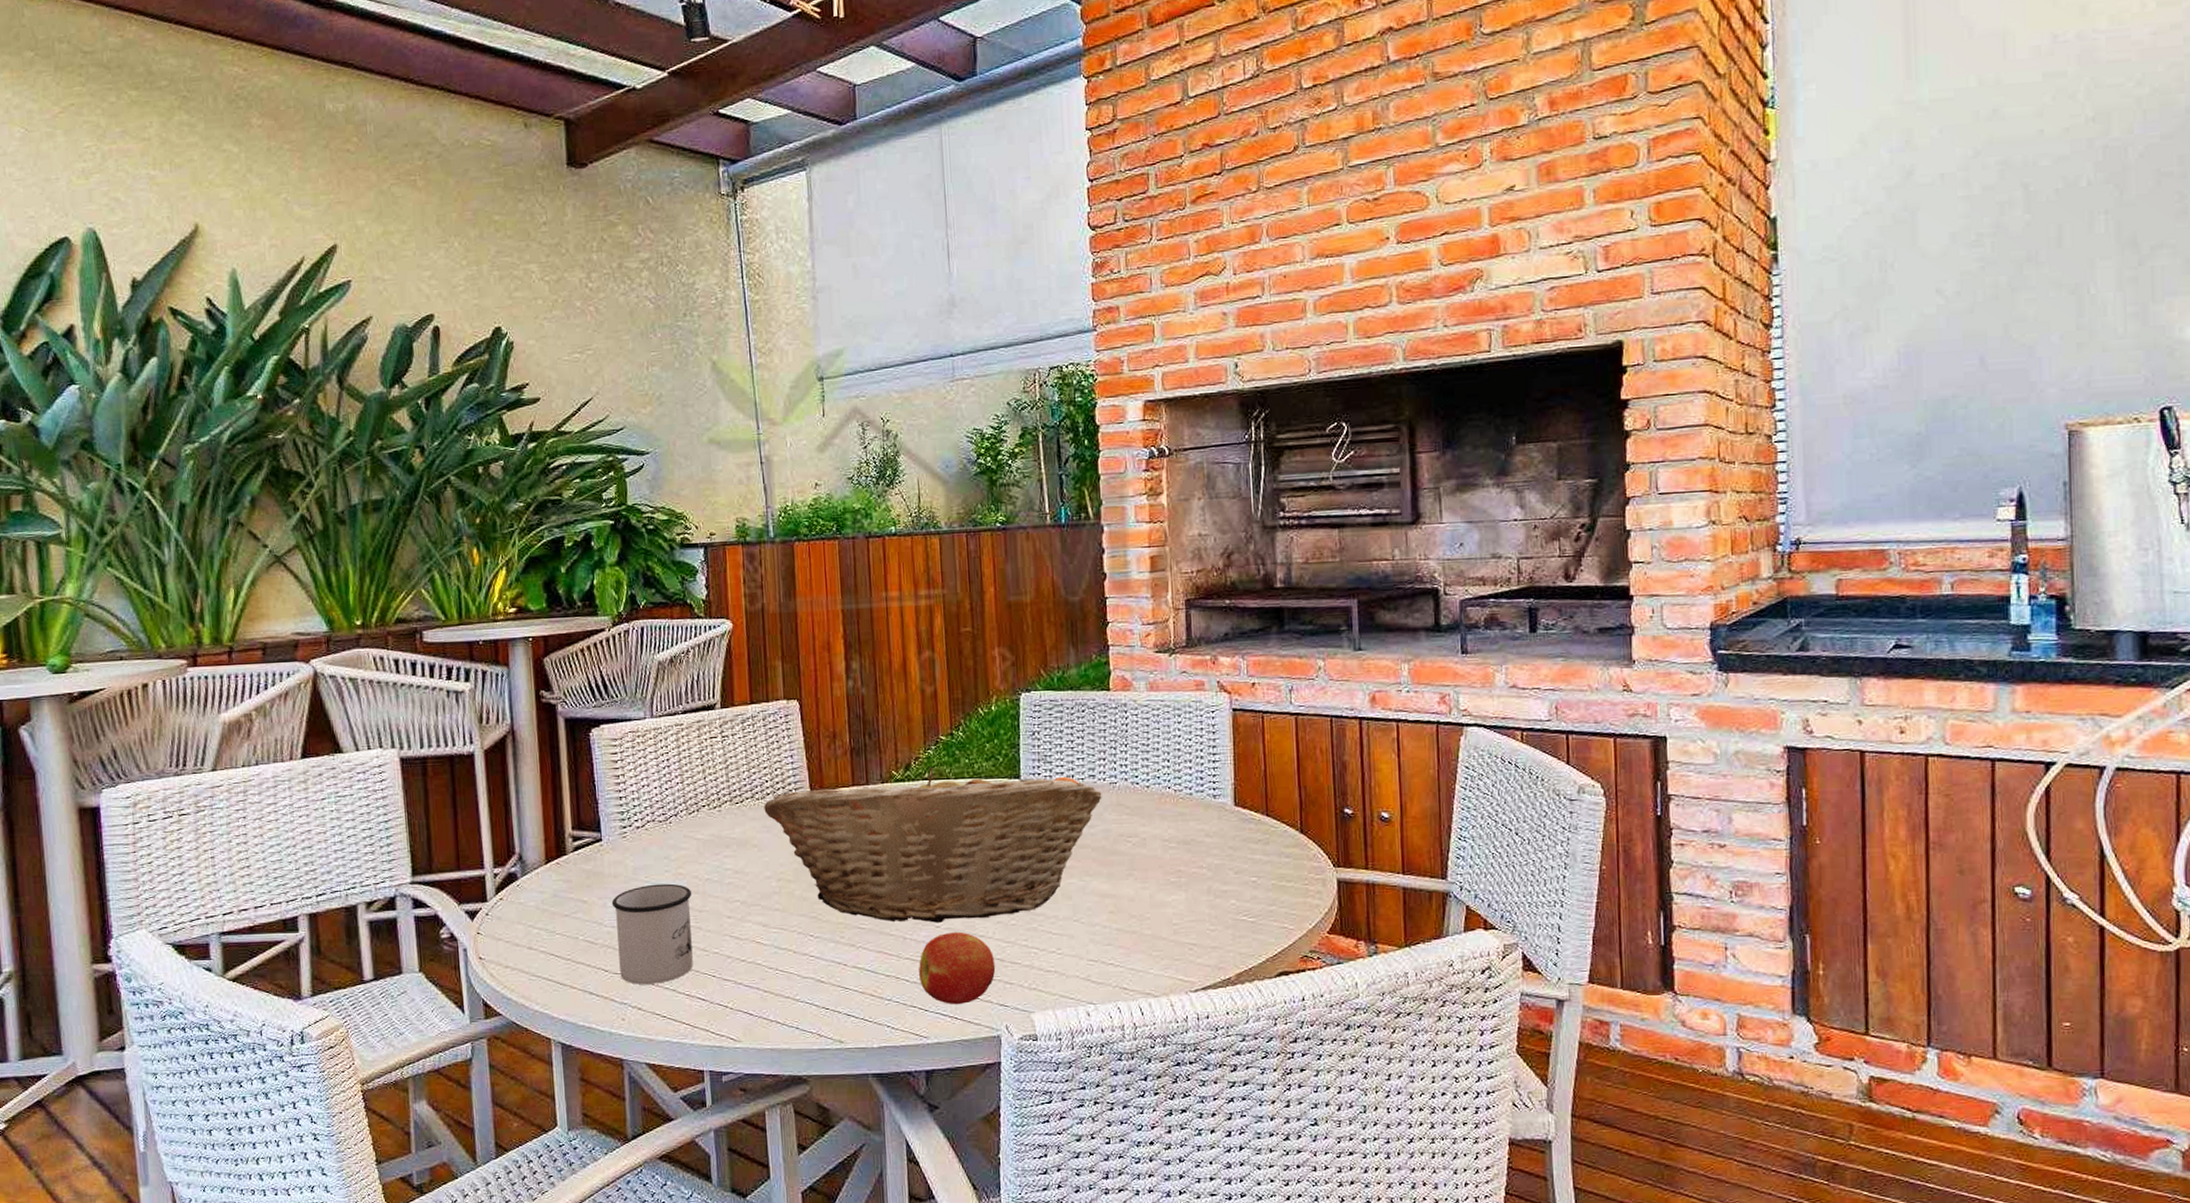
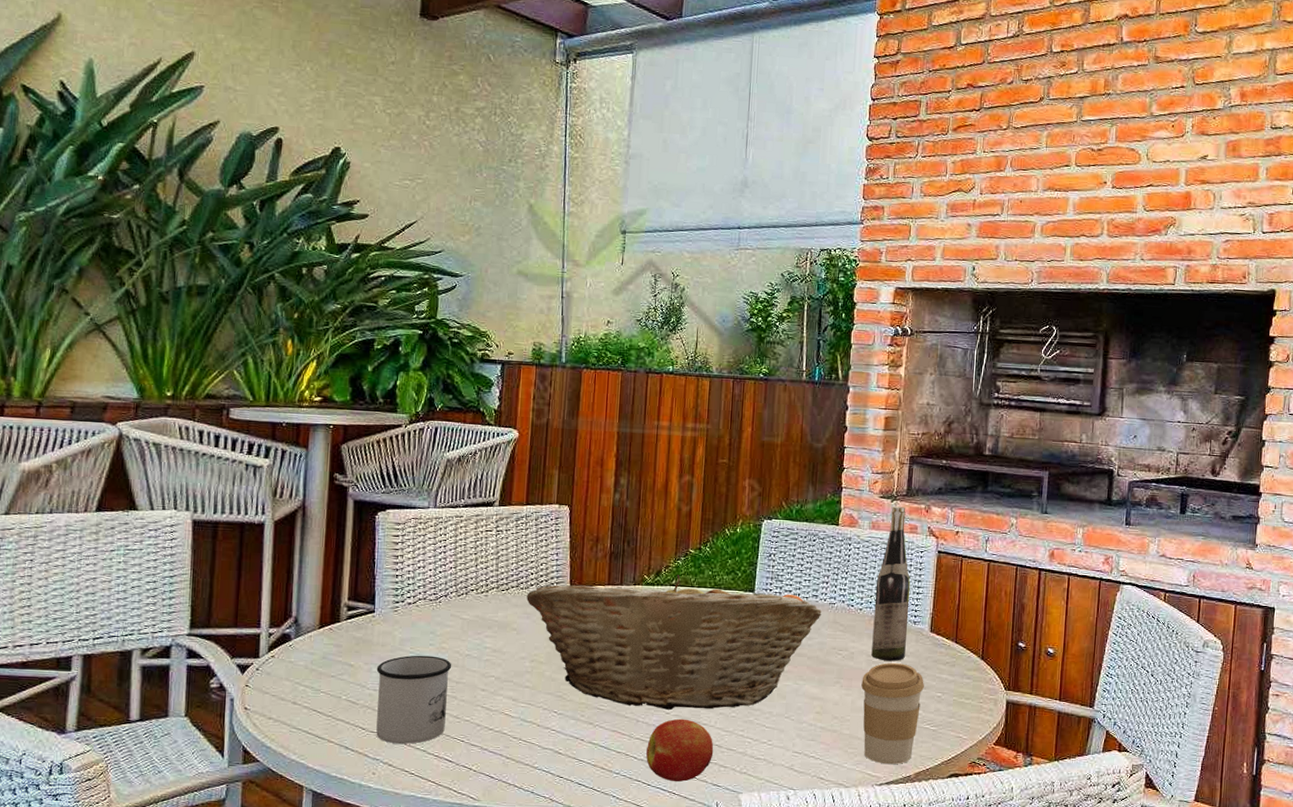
coffee cup: none [1159,846,1235,967] -> present [861,663,924,765]
wine bottle: none [1162,660,1207,844] -> present [871,505,911,661]

